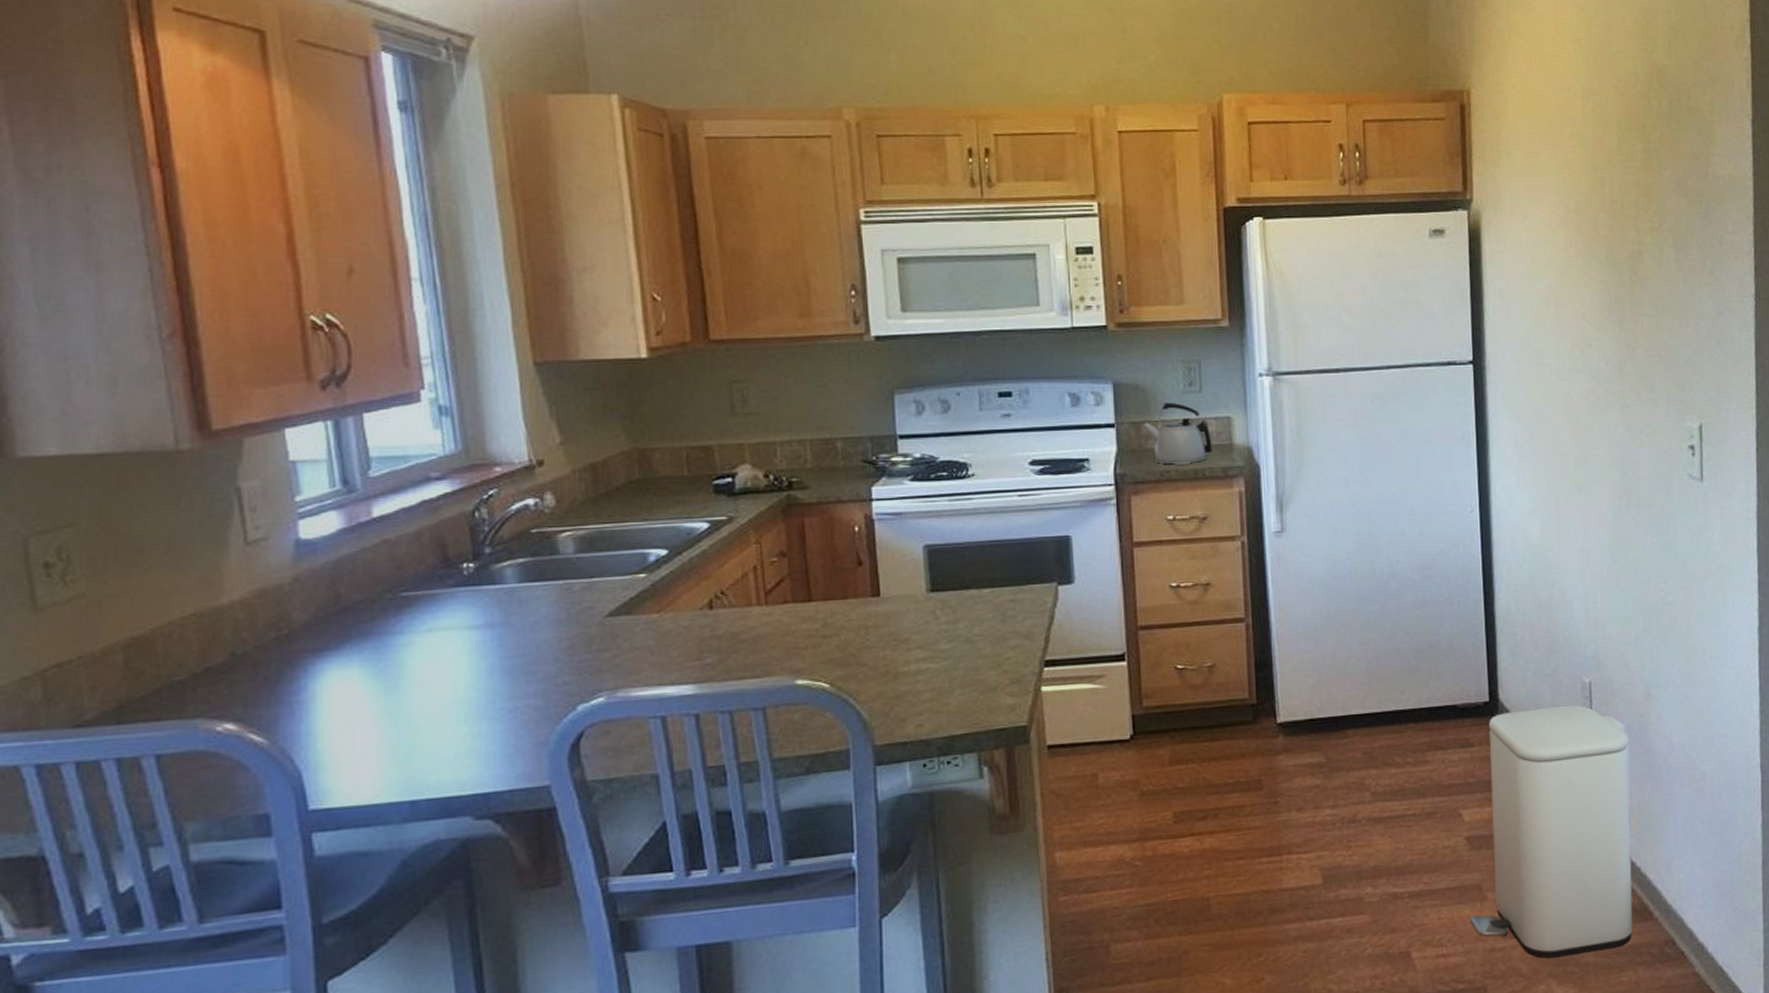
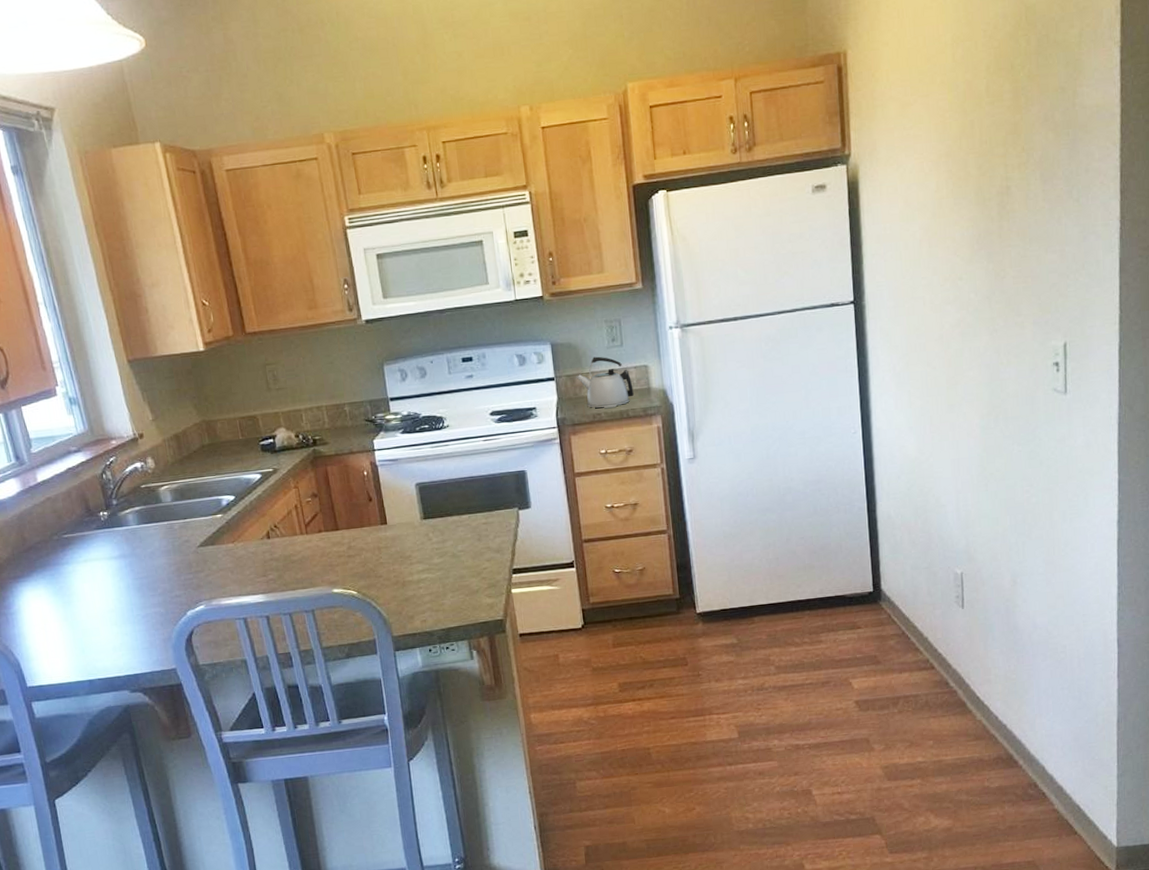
pedal bin: present [1469,705,1633,959] -> none [859,592,1000,797]

